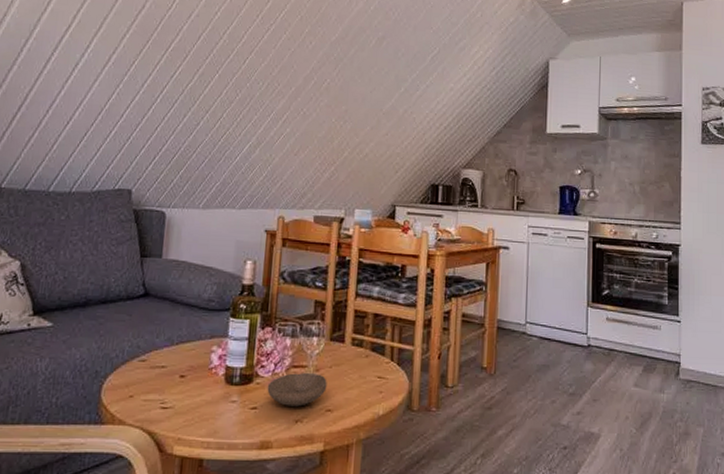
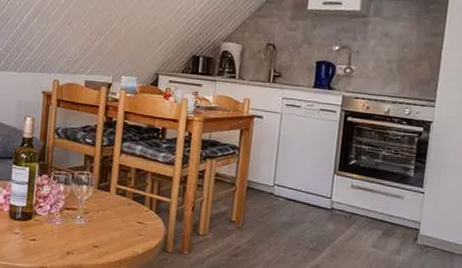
bowl: present [267,373,327,407] -> none [44,214,95,242]

